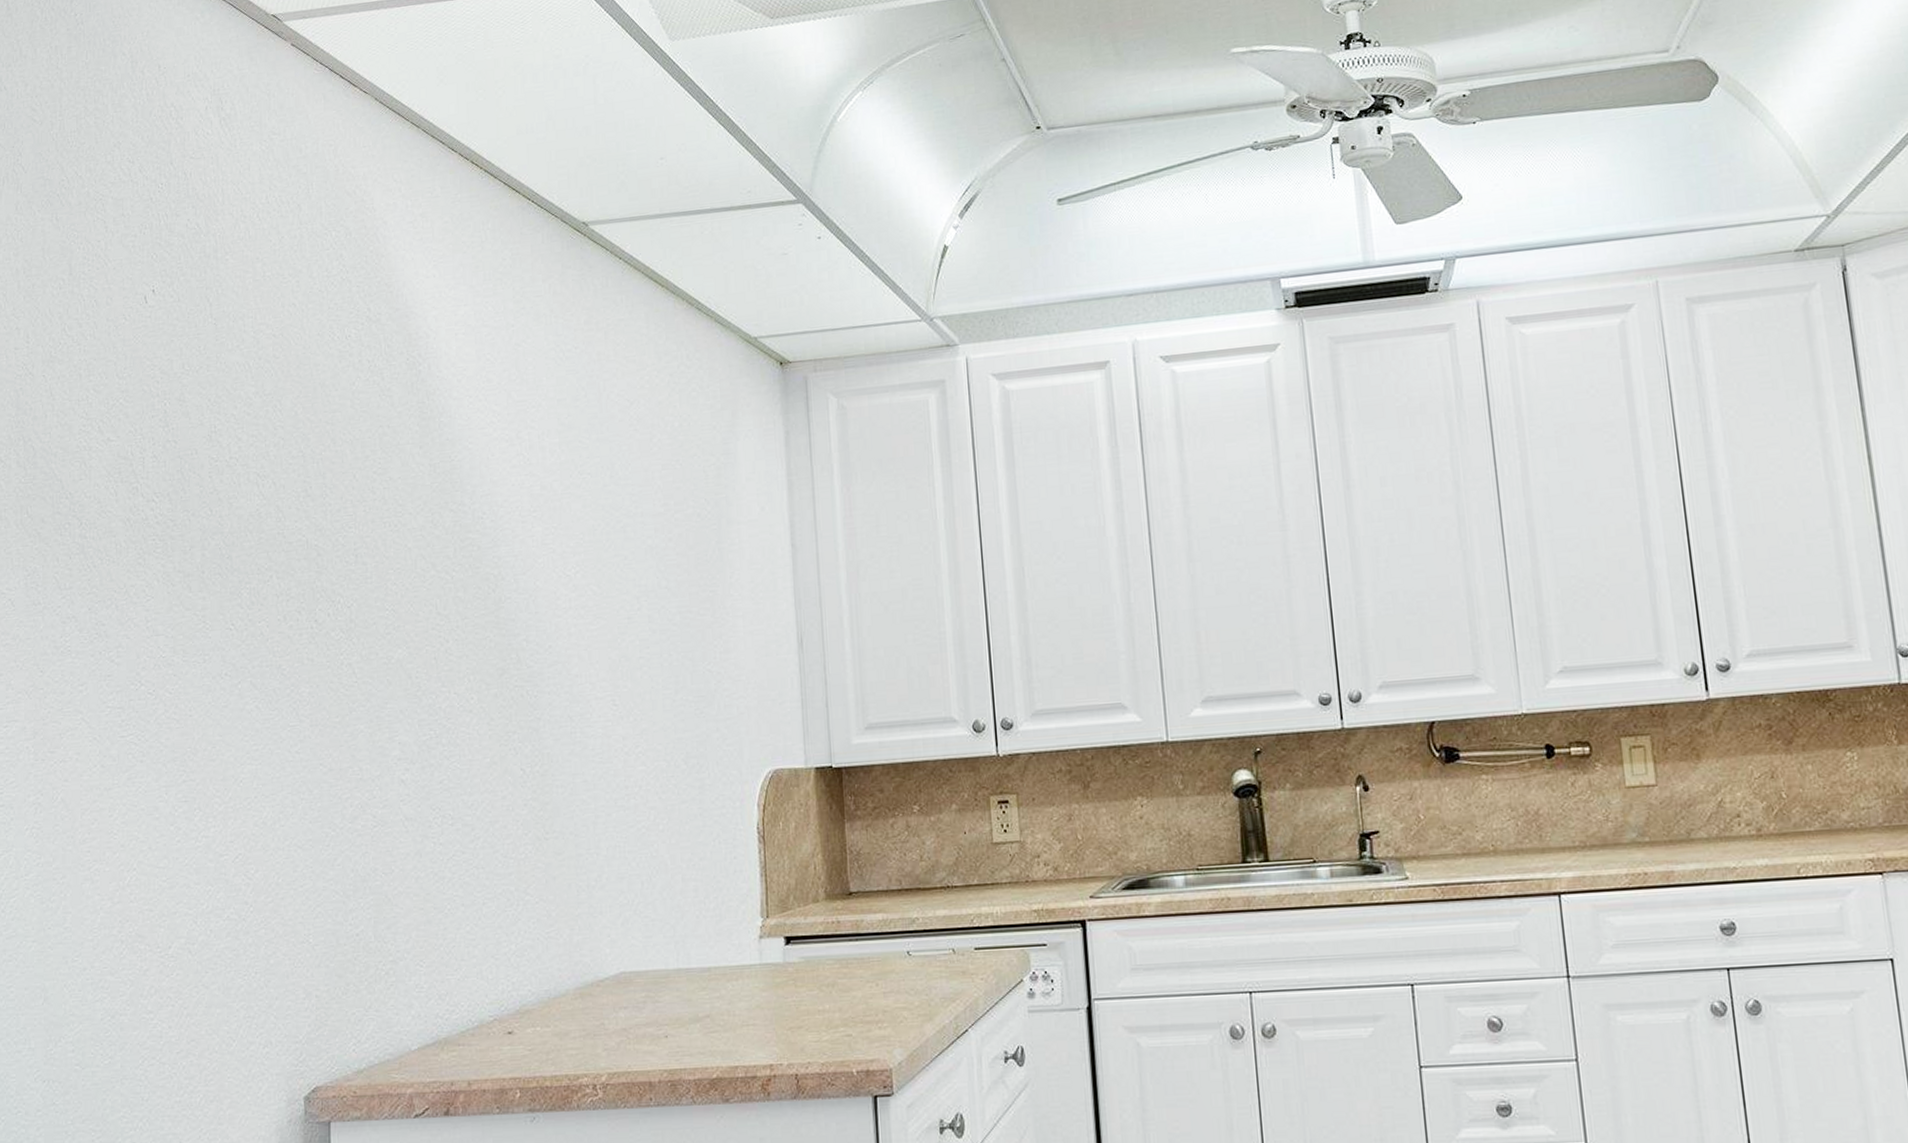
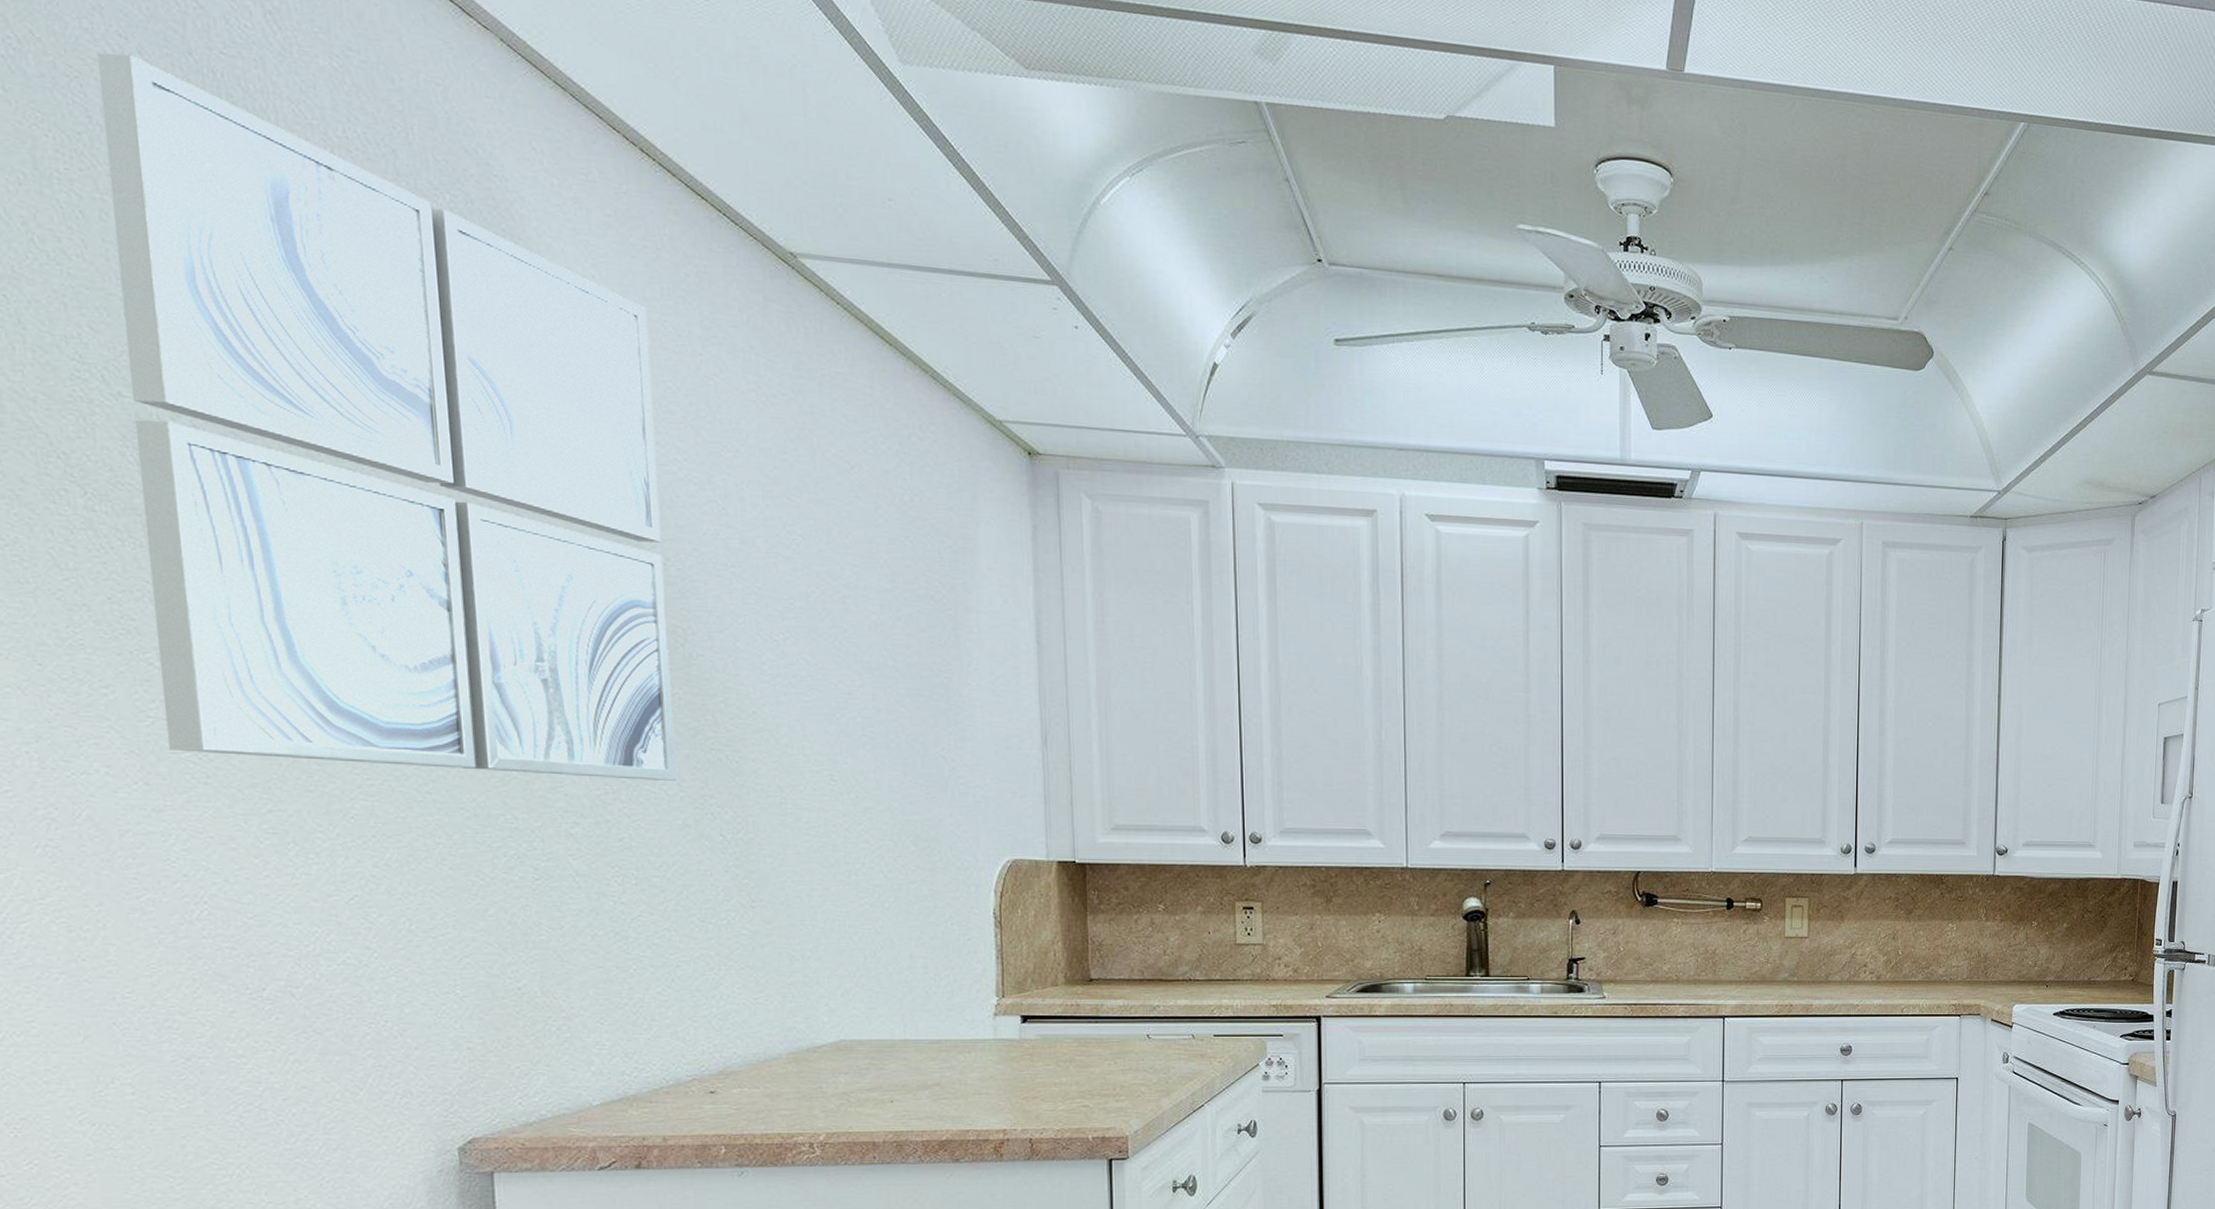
wall art: none [114,174,487,735] -> present [96,52,677,781]

